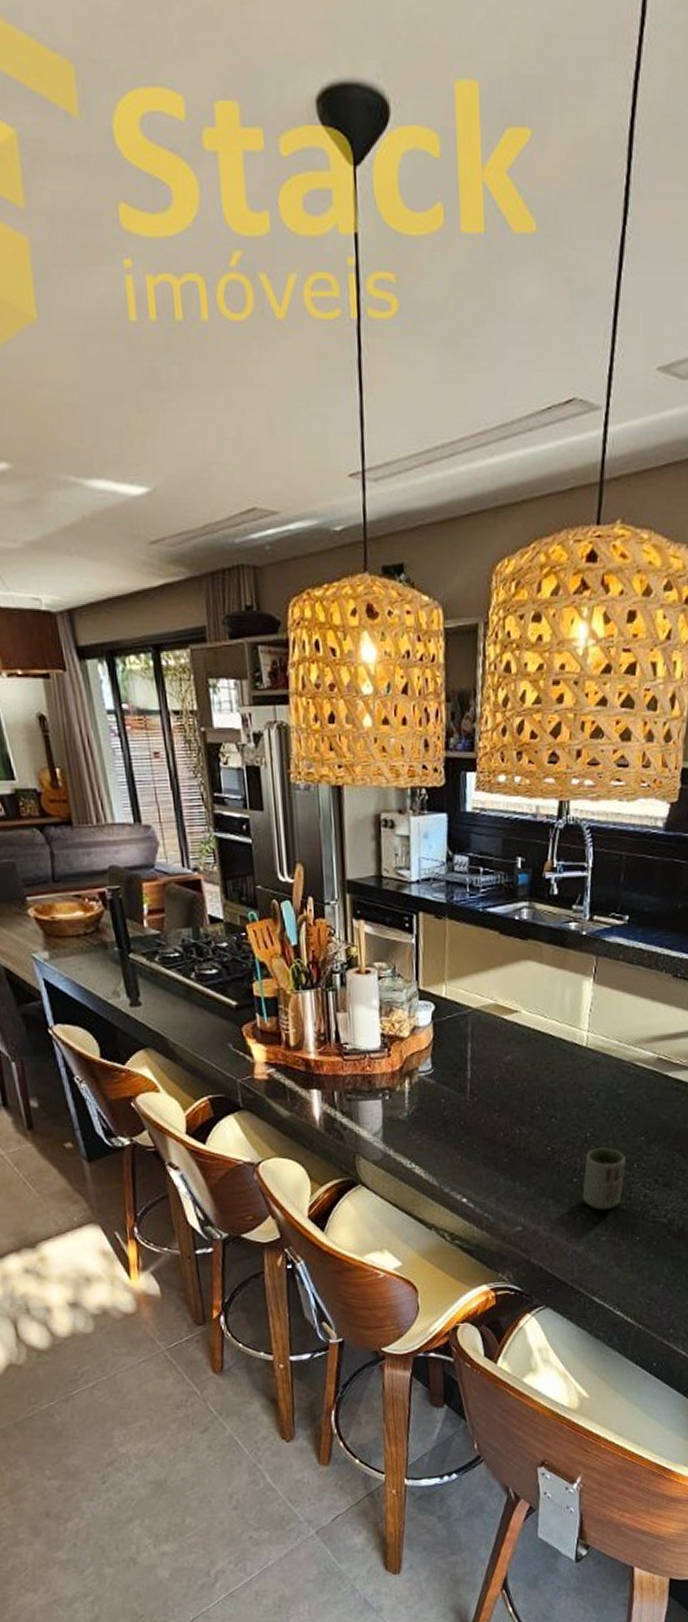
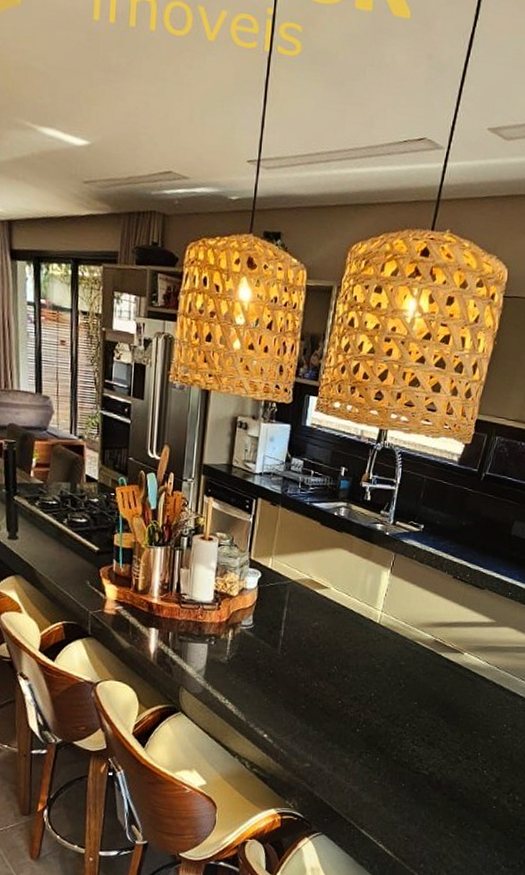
cup: present [582,1147,626,1210] -> none [362,706,400,758]

